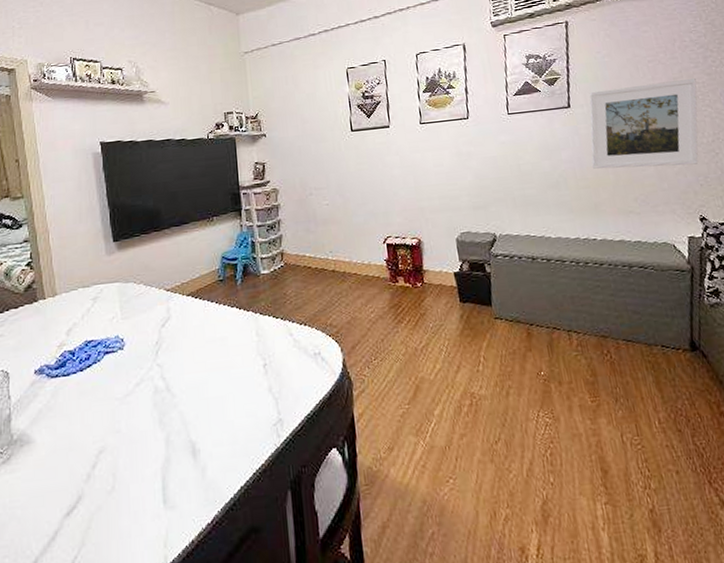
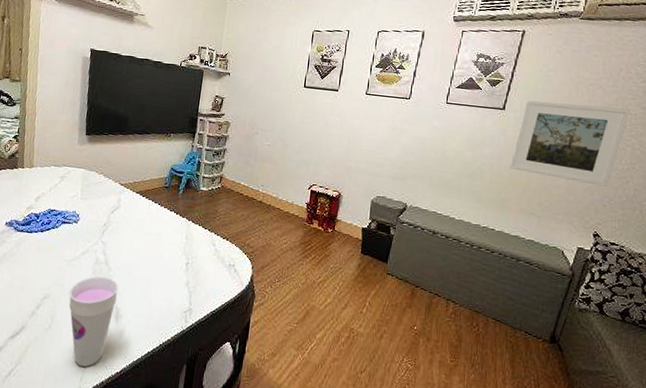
cup: none [129,406,189,528] -> present [69,276,118,367]

